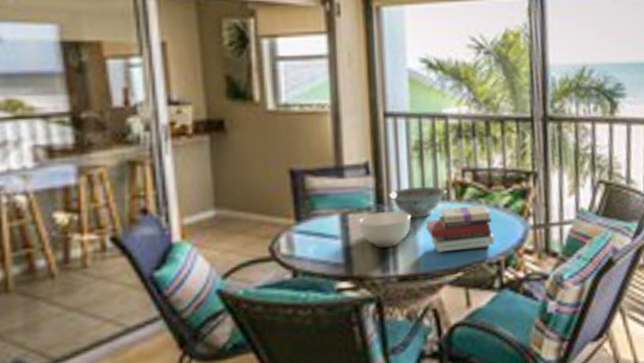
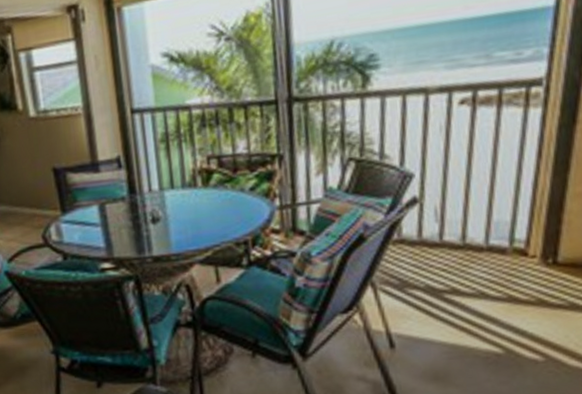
bowl: present [359,211,411,248] -> none [115,199,162,232]
decorative bowl: present [388,186,447,218] -> none [139,174,194,205]
books: present [425,205,495,253] -> none [174,189,241,235]

